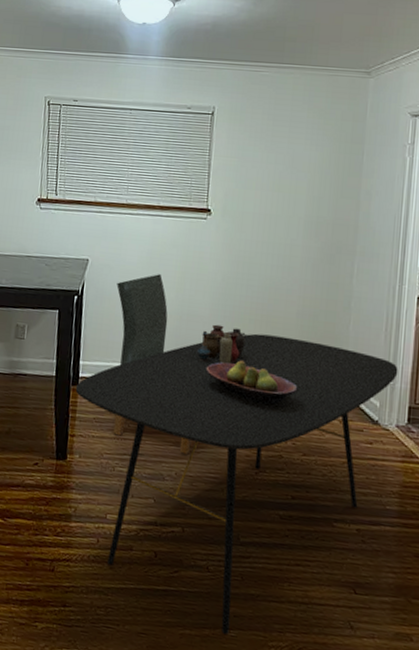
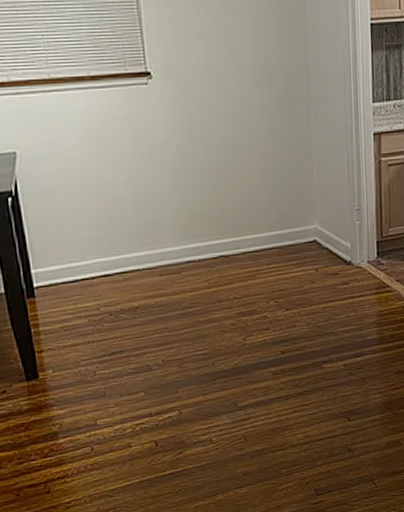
dining table: present [75,333,398,635] -> none [32,197,364,494]
dining chair: present [113,274,191,454] -> none [56,155,174,340]
vase: present [197,324,246,365] -> none [163,198,213,241]
fruit bowl: present [205,360,298,405] -> none [175,231,272,270]

